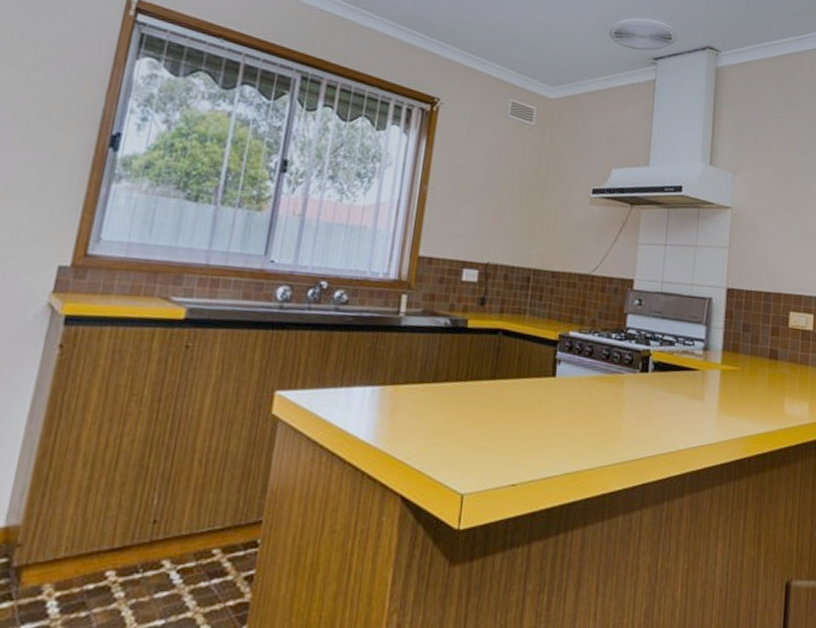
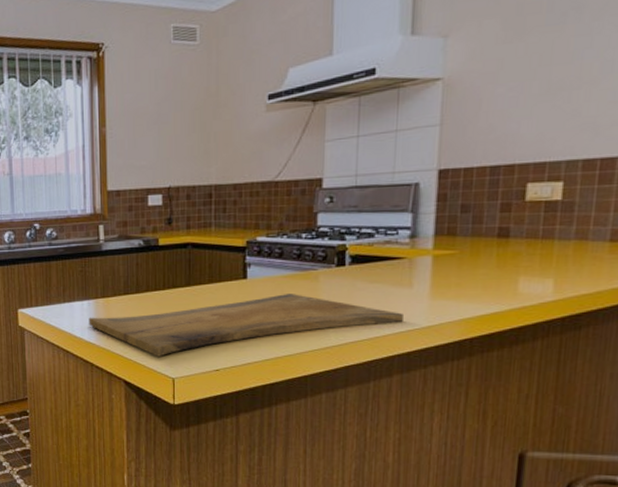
cutting board: none [368,397,696,465] -> present [88,294,403,357]

